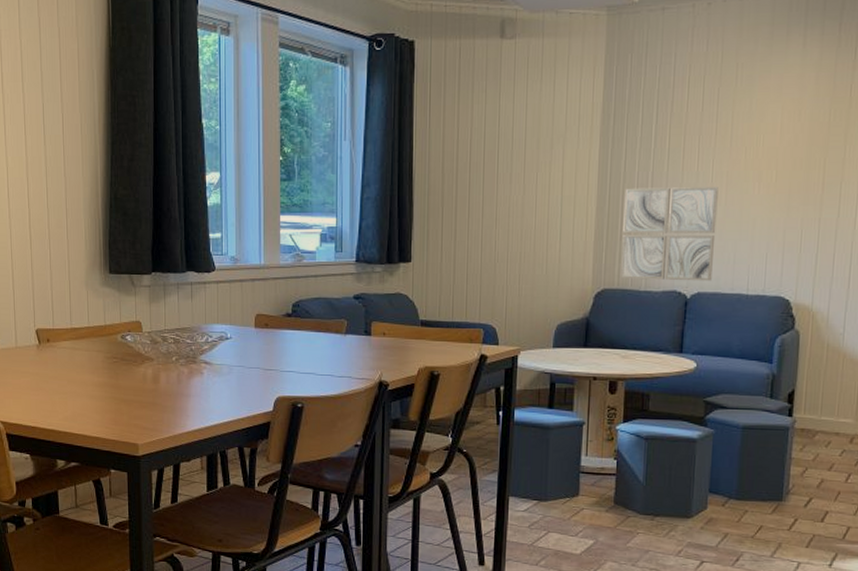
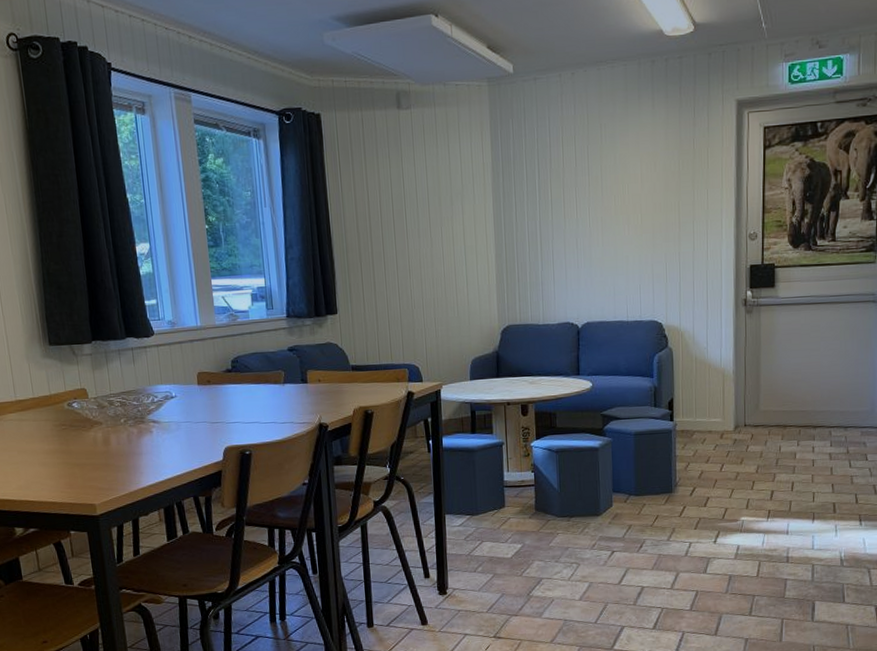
wall art: present [621,187,718,281] -> none [518,231,598,316]

